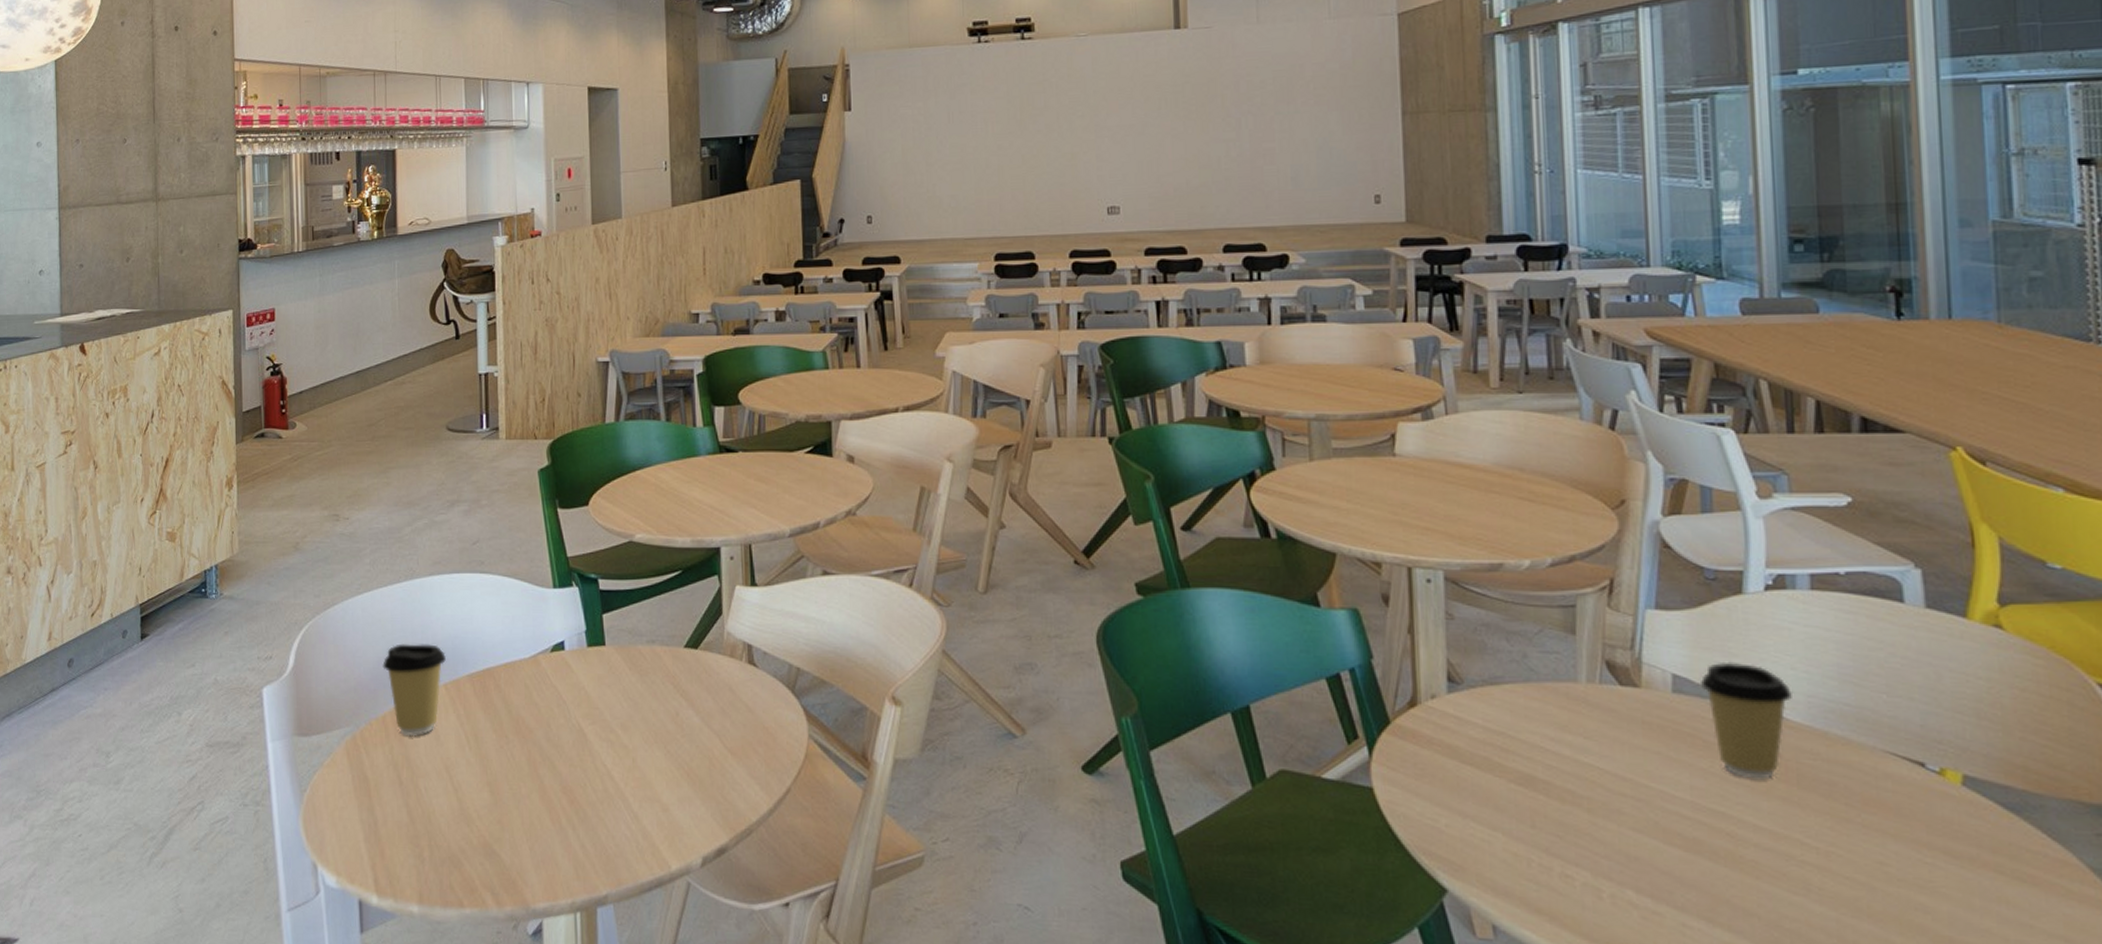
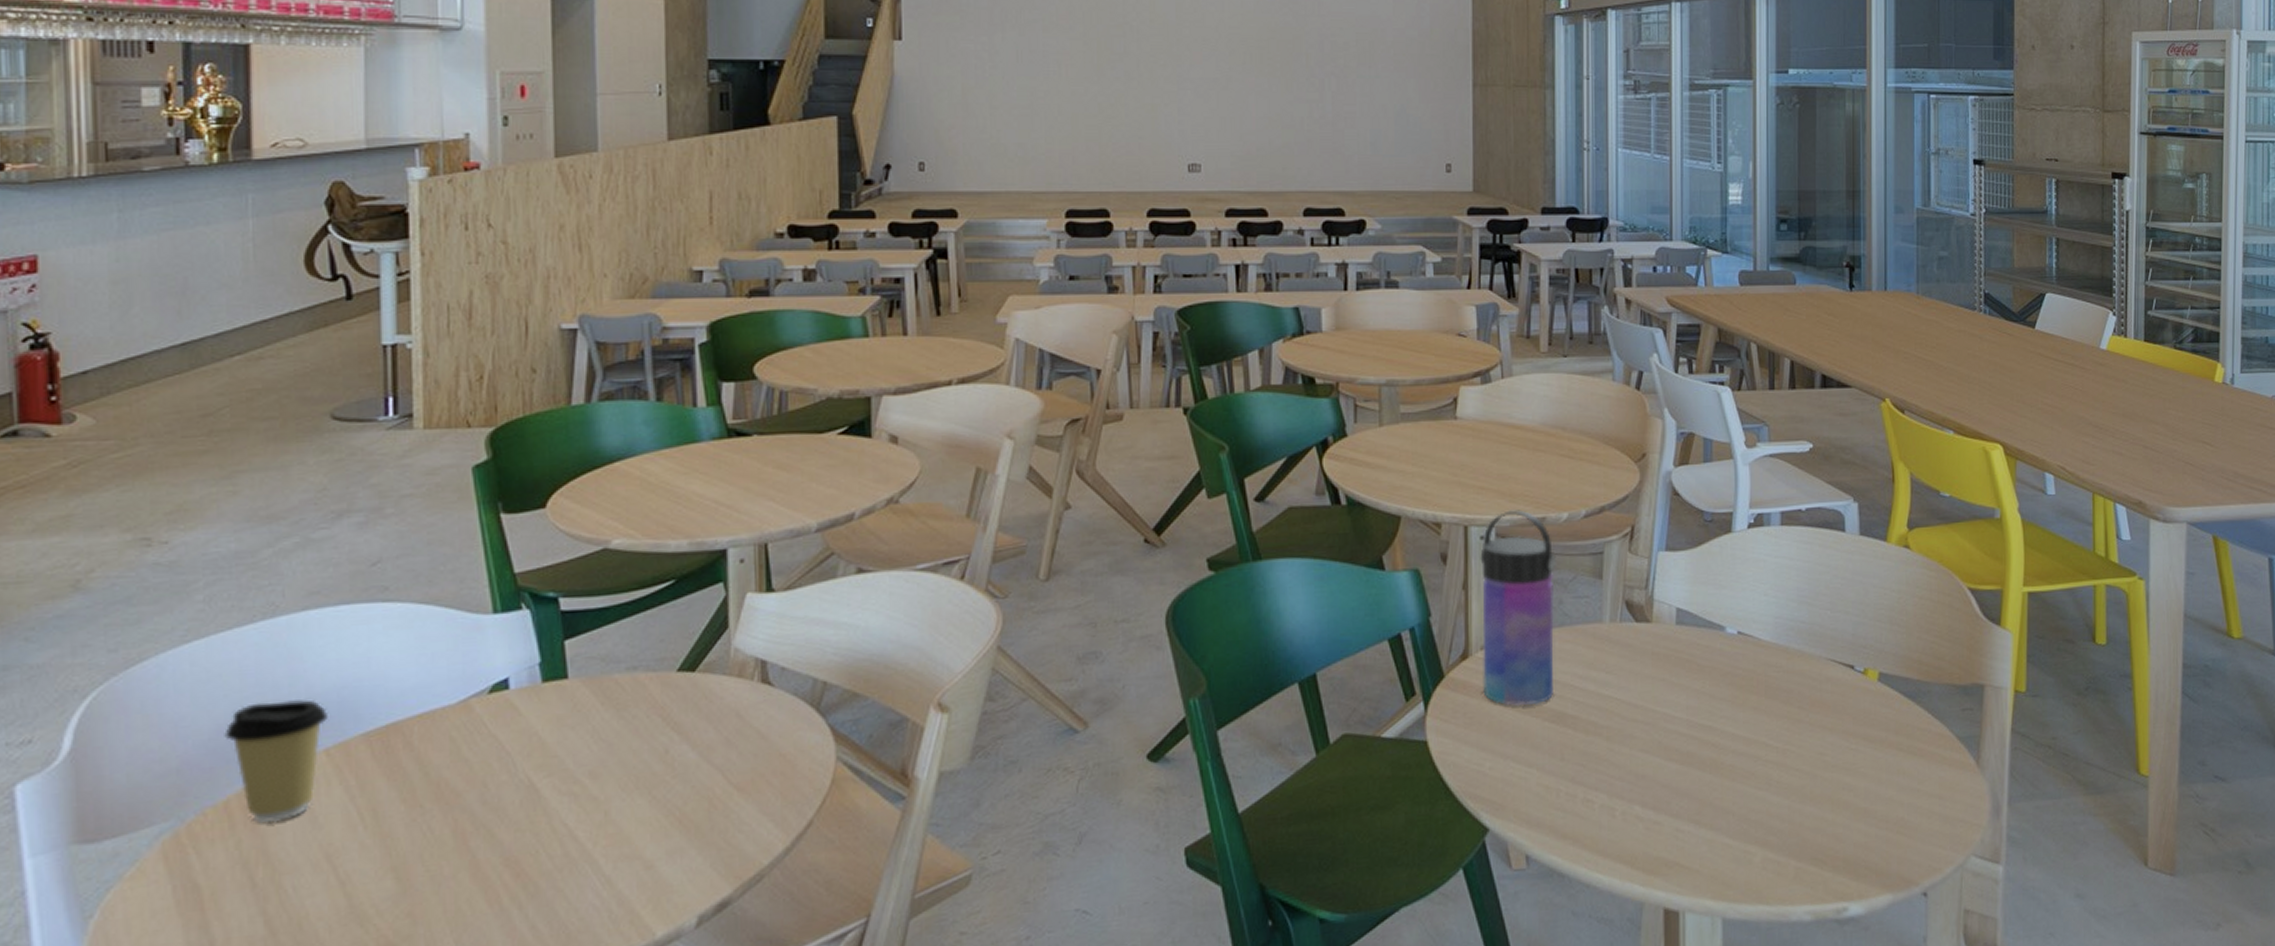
water bottle: none [1427,553,1519,764] -> present [1480,509,1556,706]
coffee cup: present [1699,661,1792,780] -> none [1697,593,1764,694]

